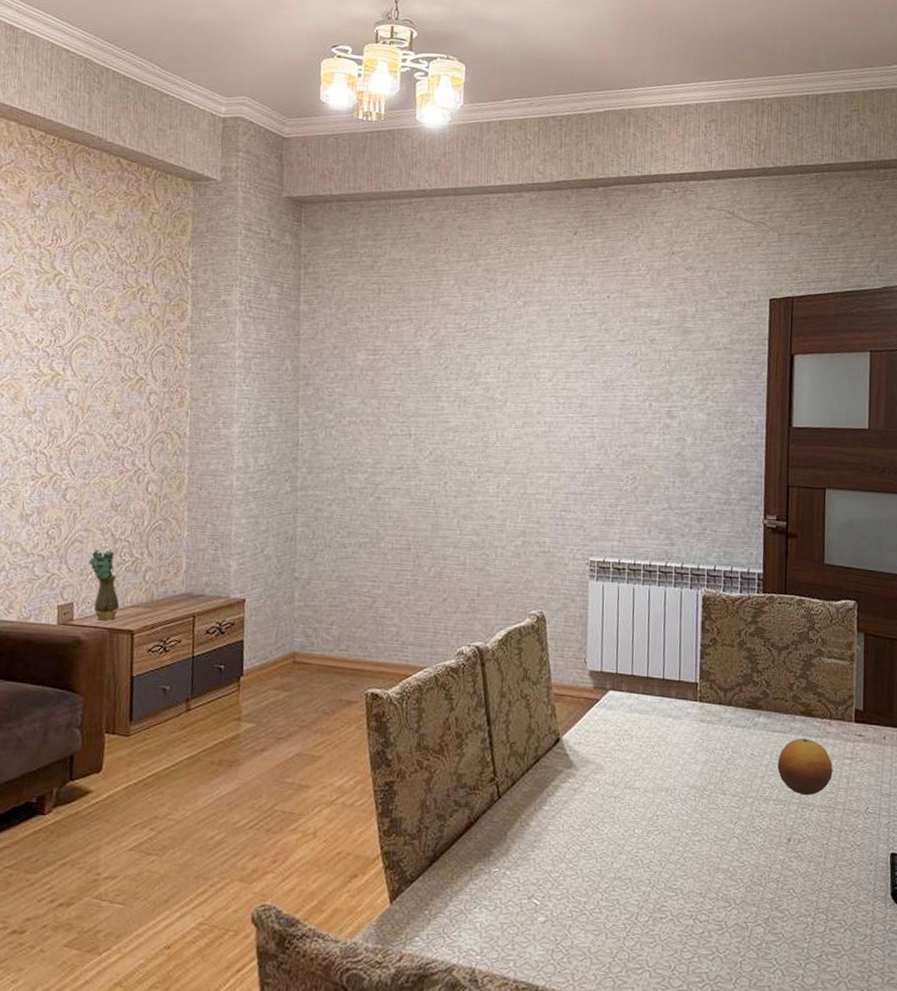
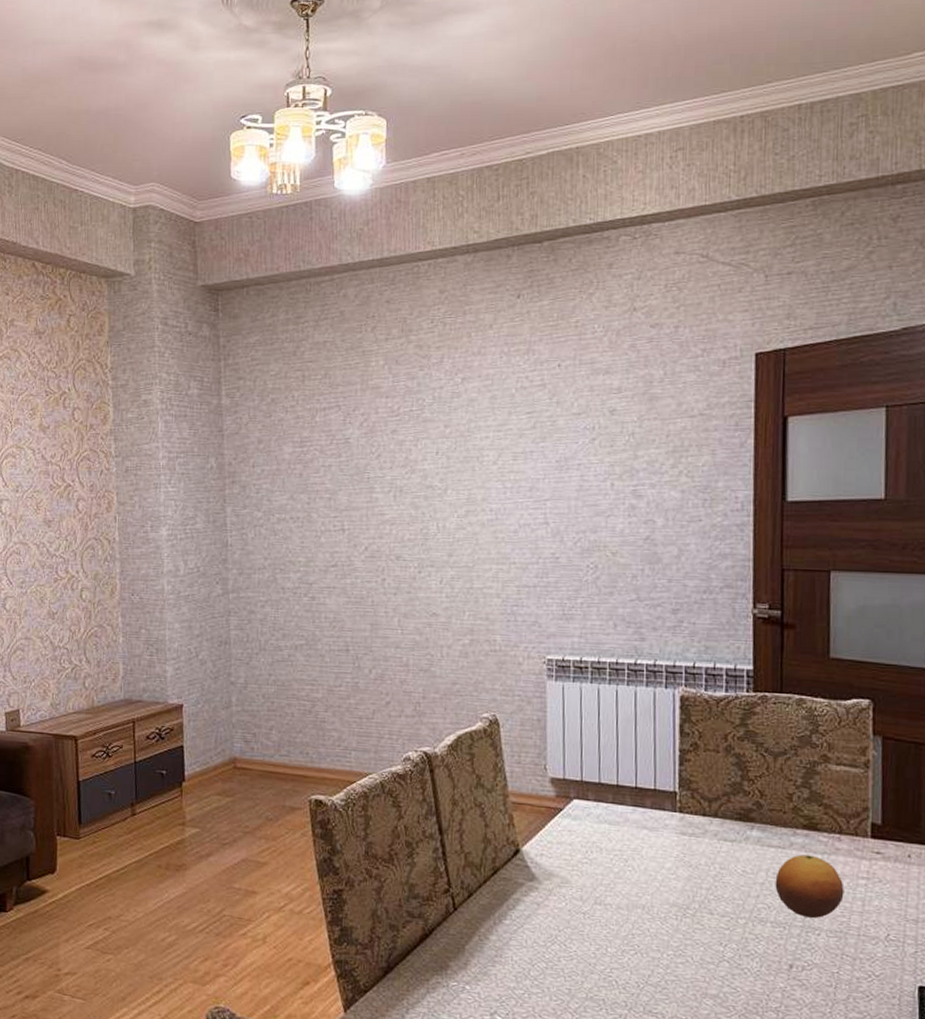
vase: present [89,548,120,621] -> none [31,656,63,727]

